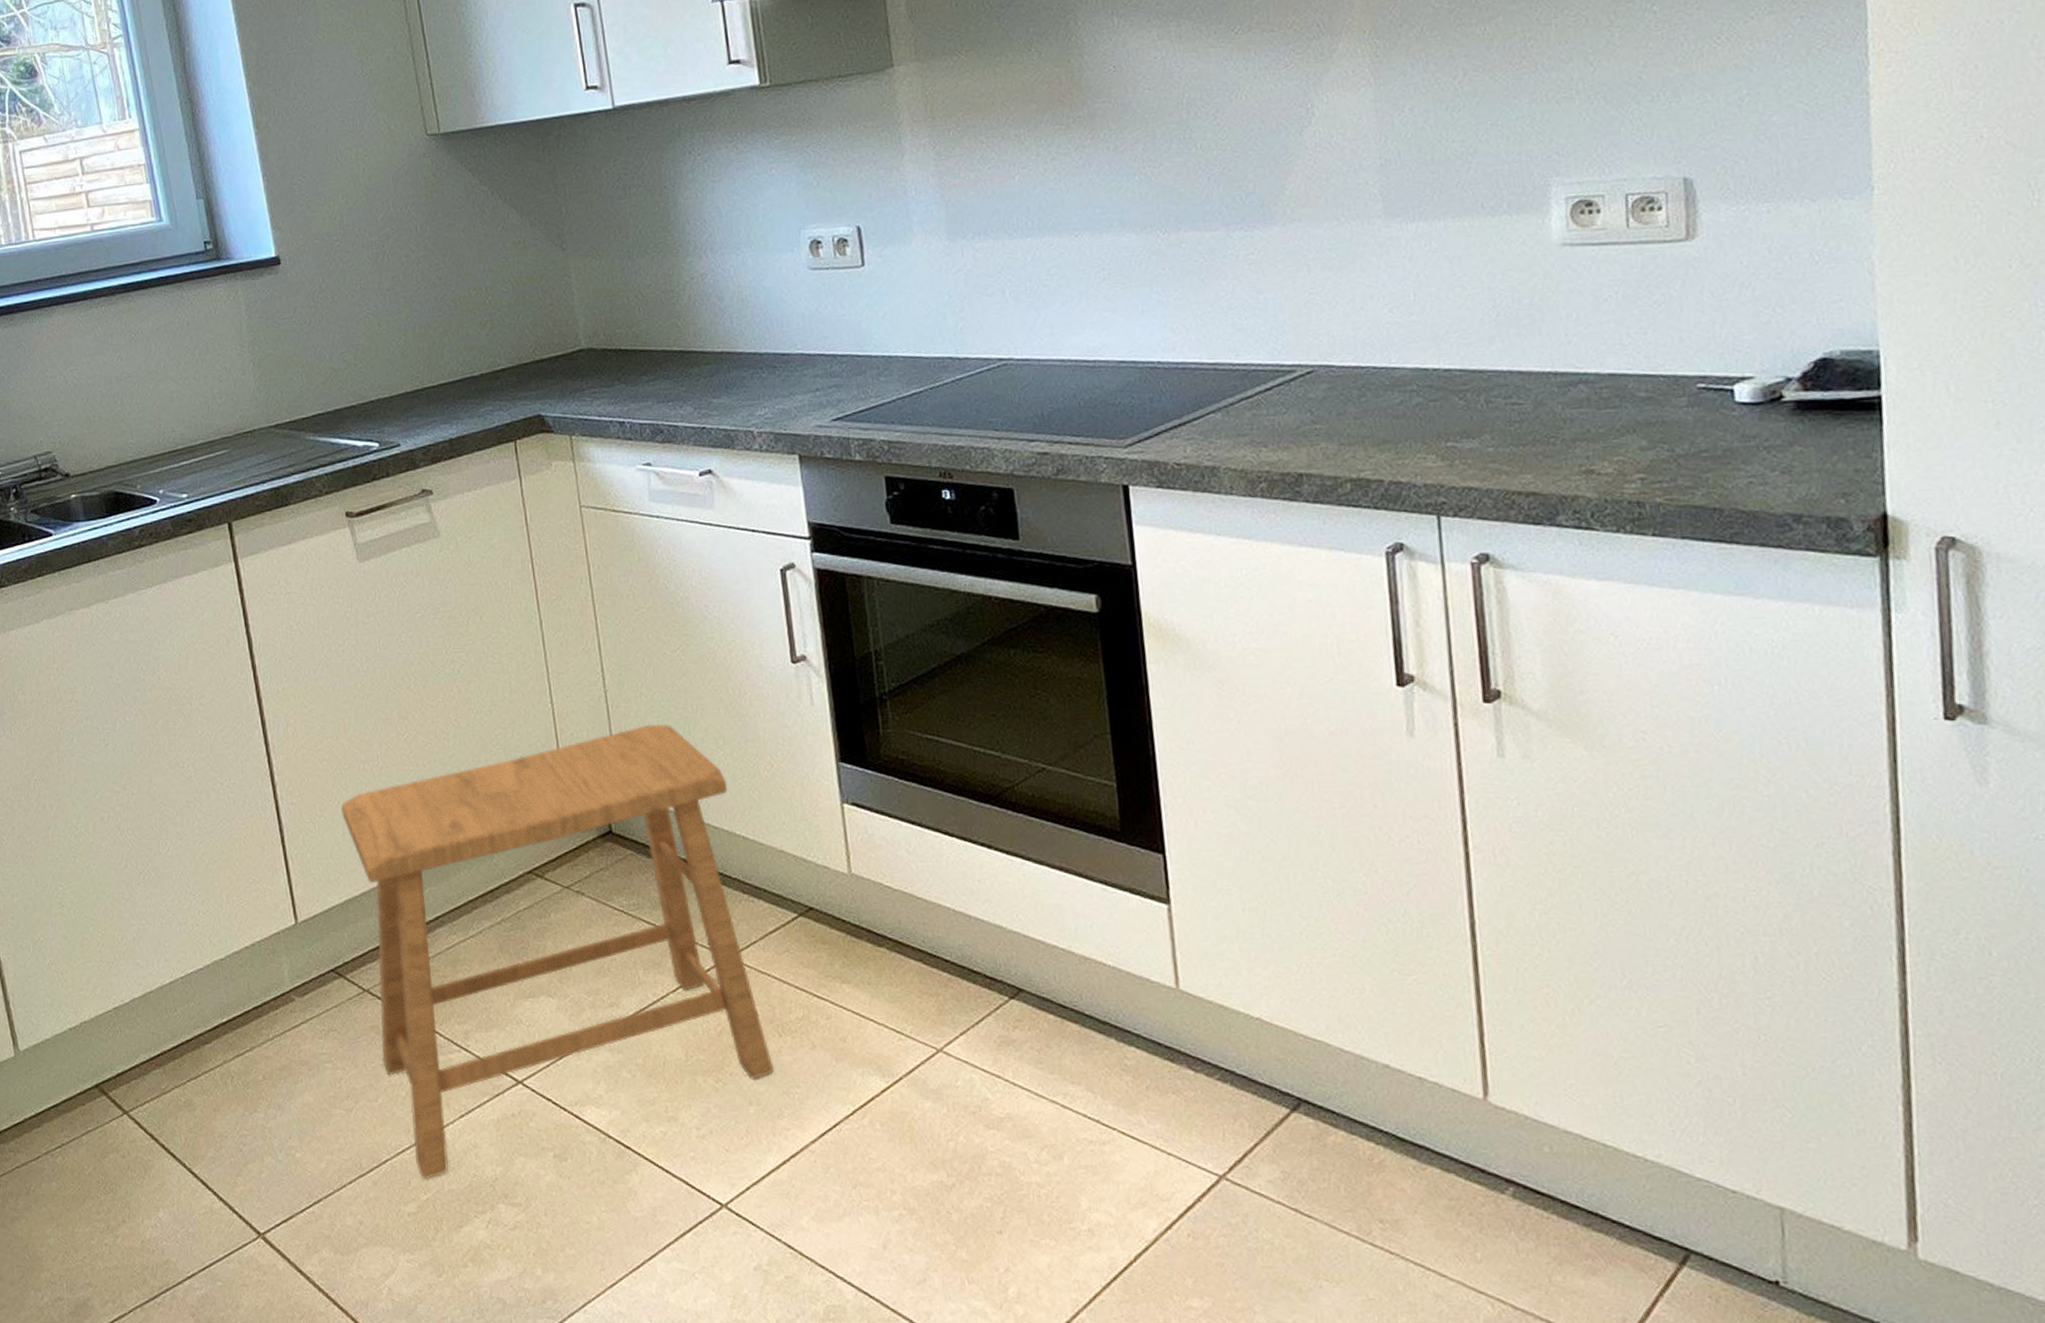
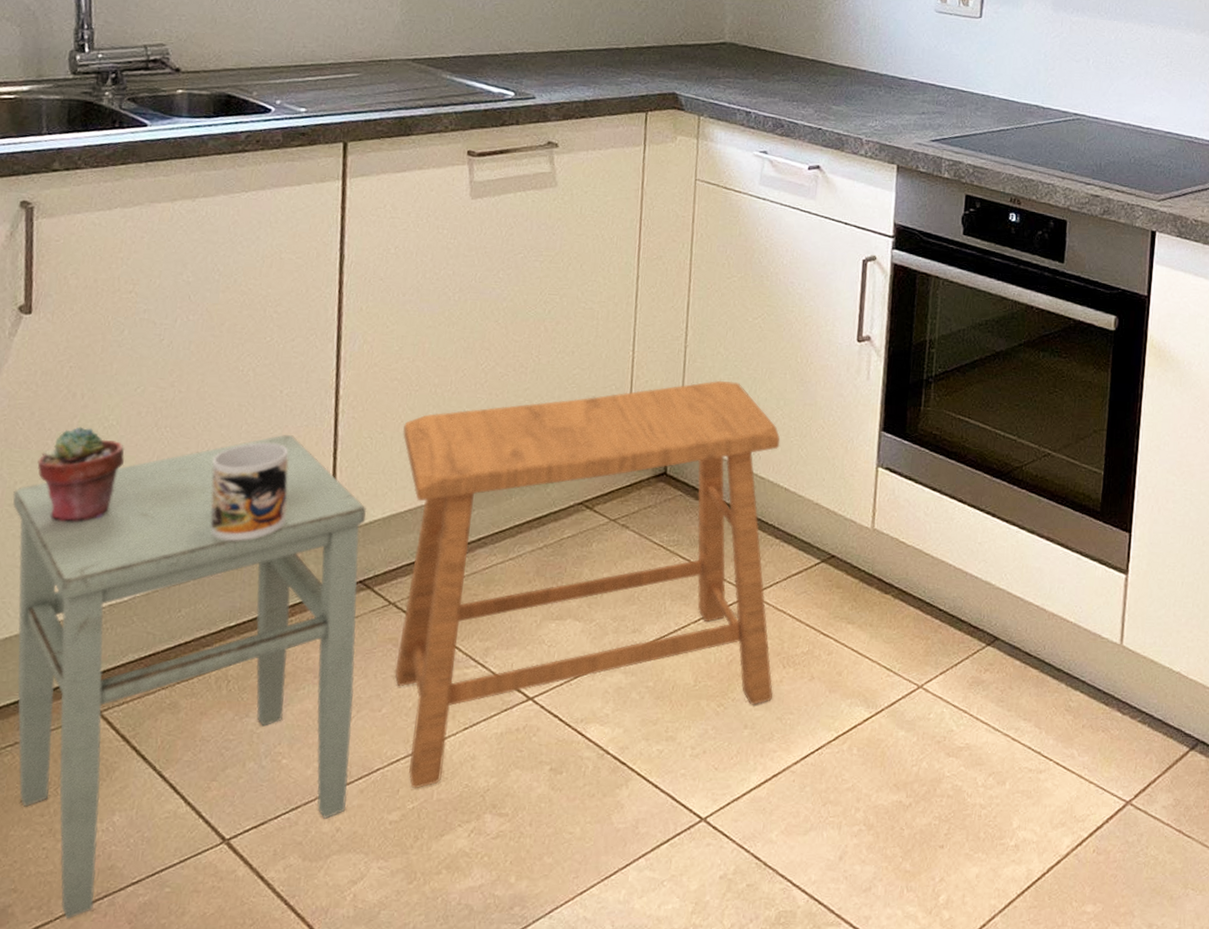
stool: none [13,827,363,1313] -> present [13,435,367,920]
potted succulent: none [26,837,98,930] -> present [37,426,124,522]
mug: none [174,836,252,938] -> present [211,442,288,541]

